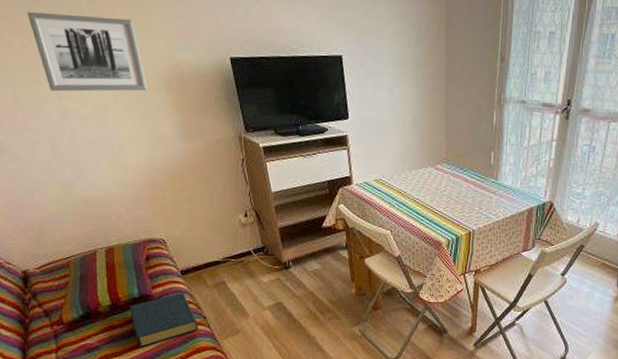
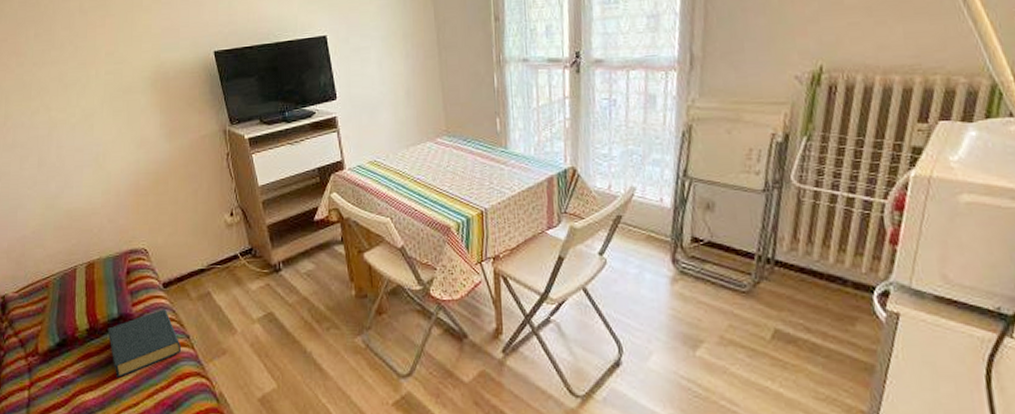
wall art: present [27,11,147,92] -> none [24,27,133,105]

